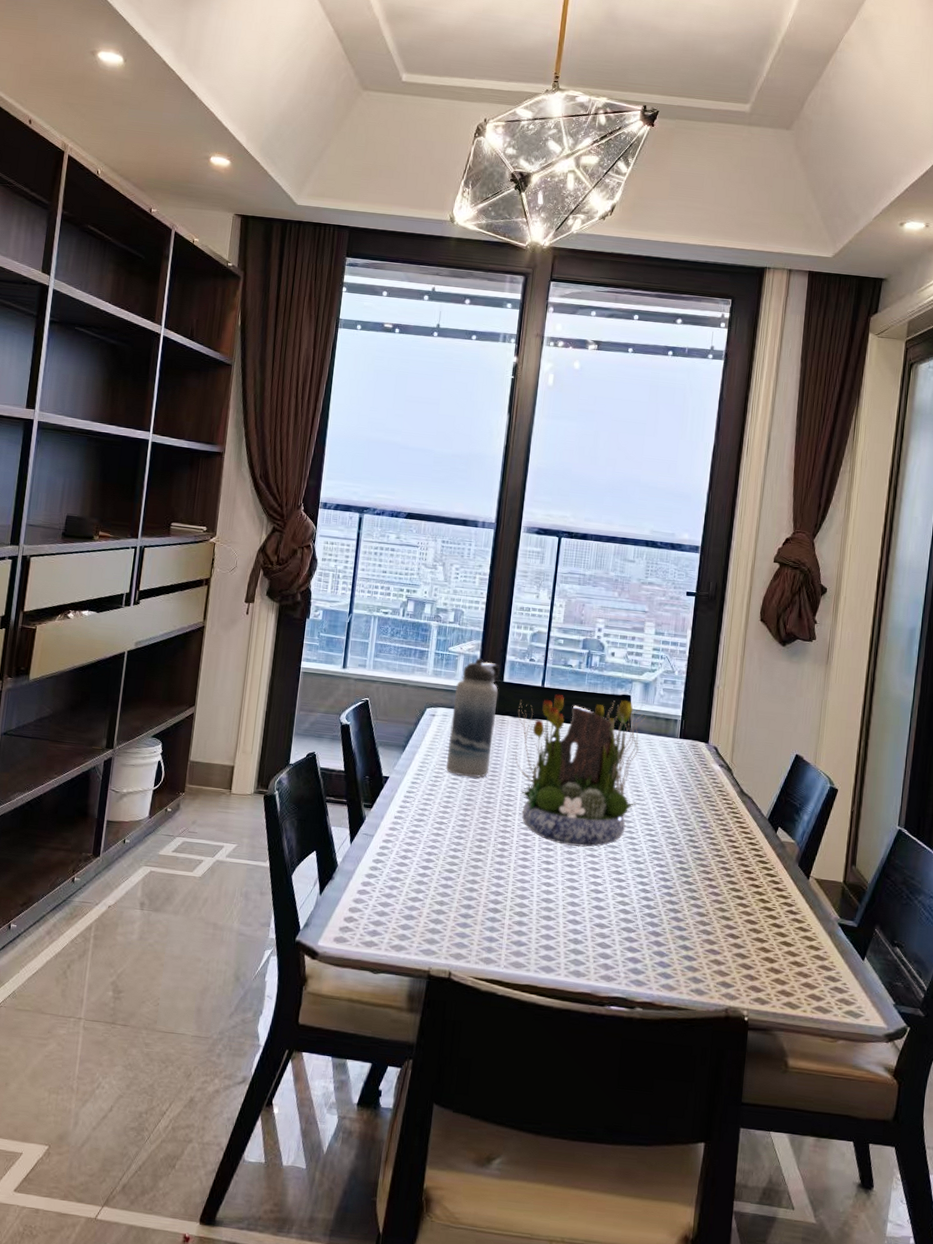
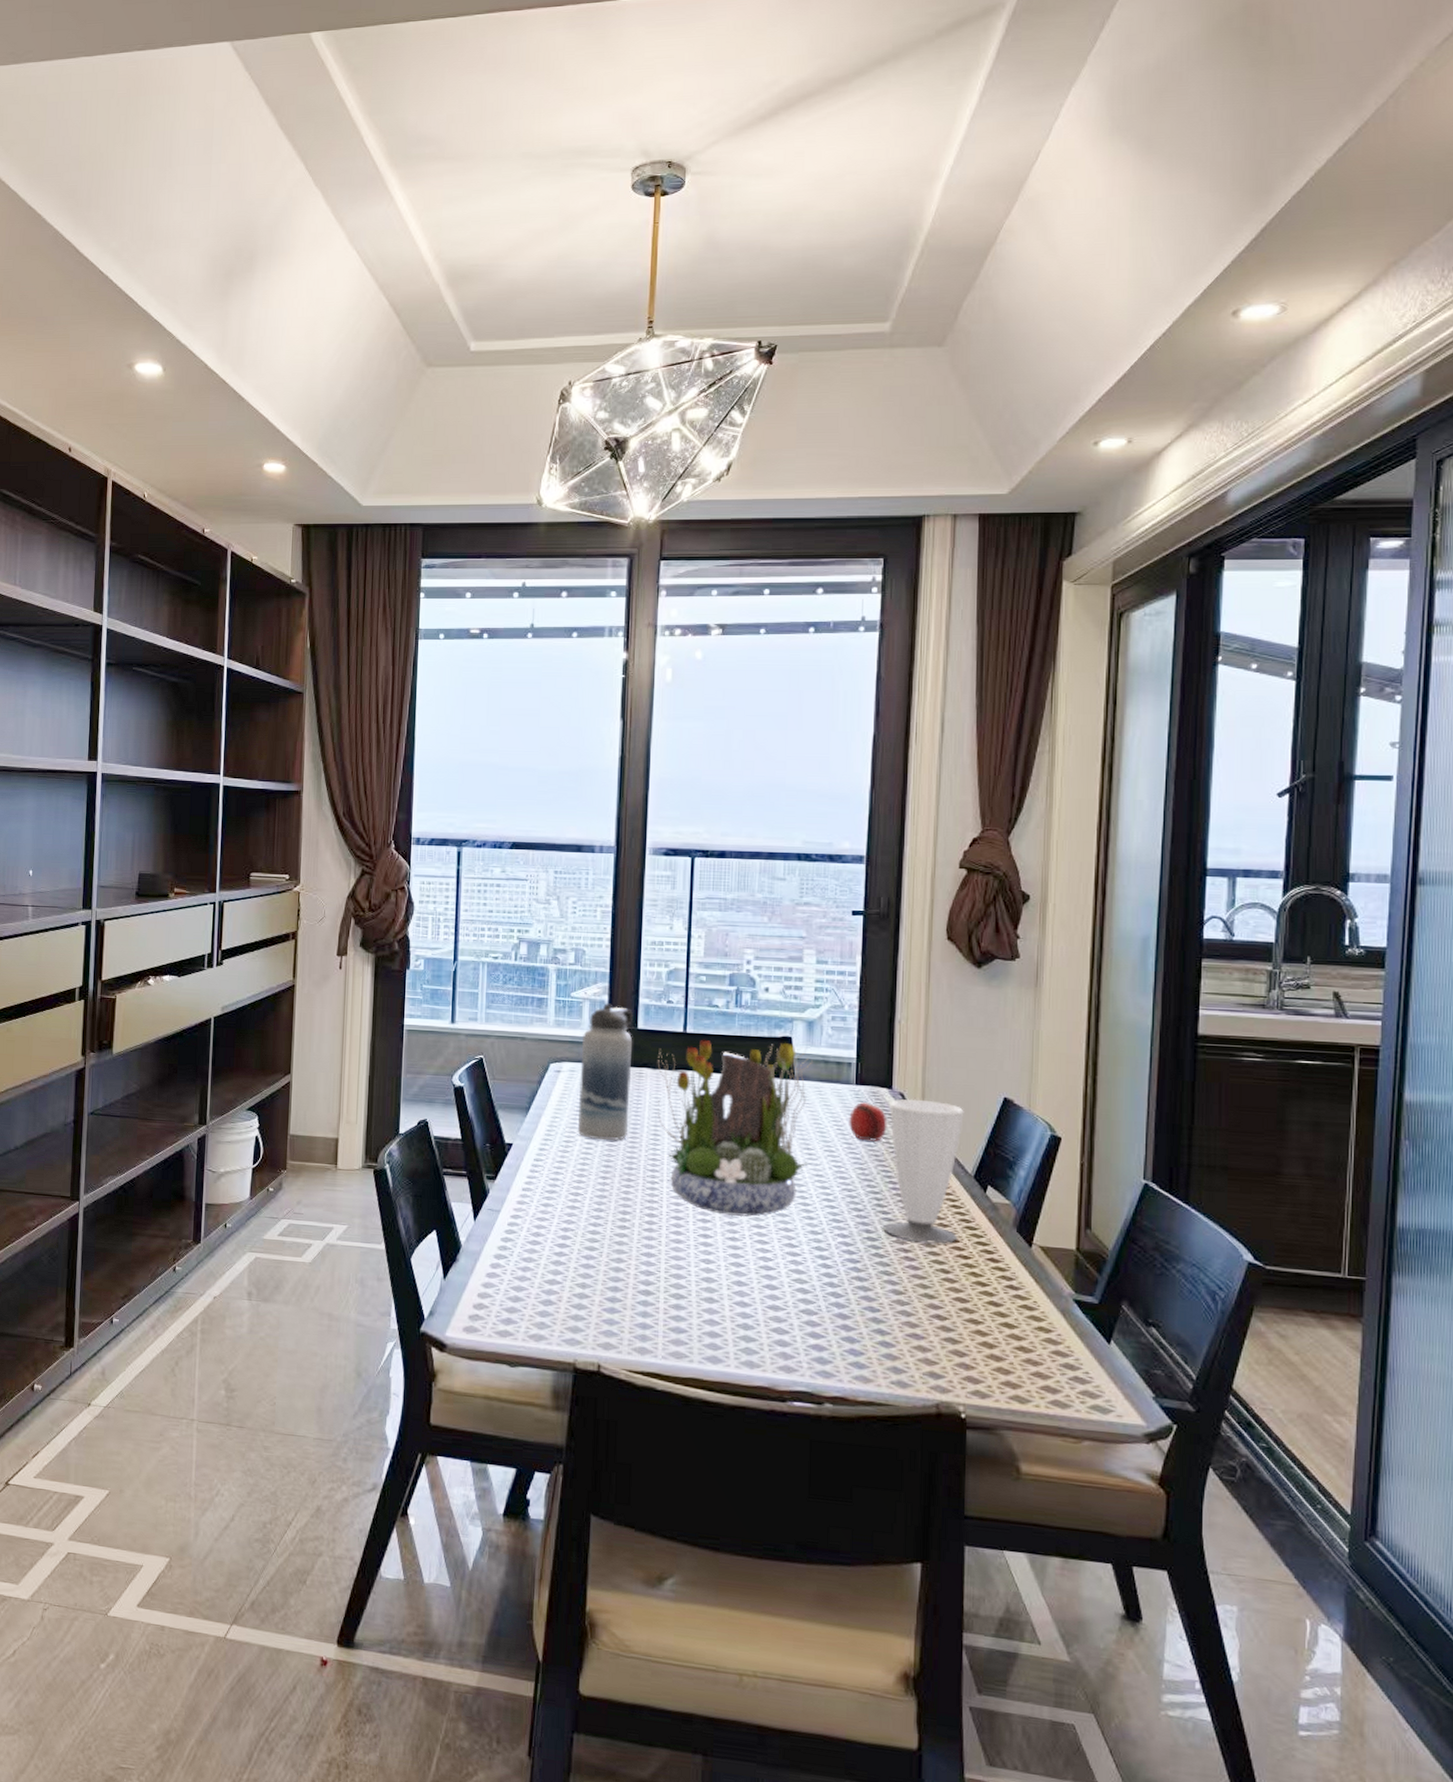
fruit: none [672,753,703,787] -> present [849,1102,887,1142]
cup: none [693,752,764,875] -> present [883,1099,964,1244]

